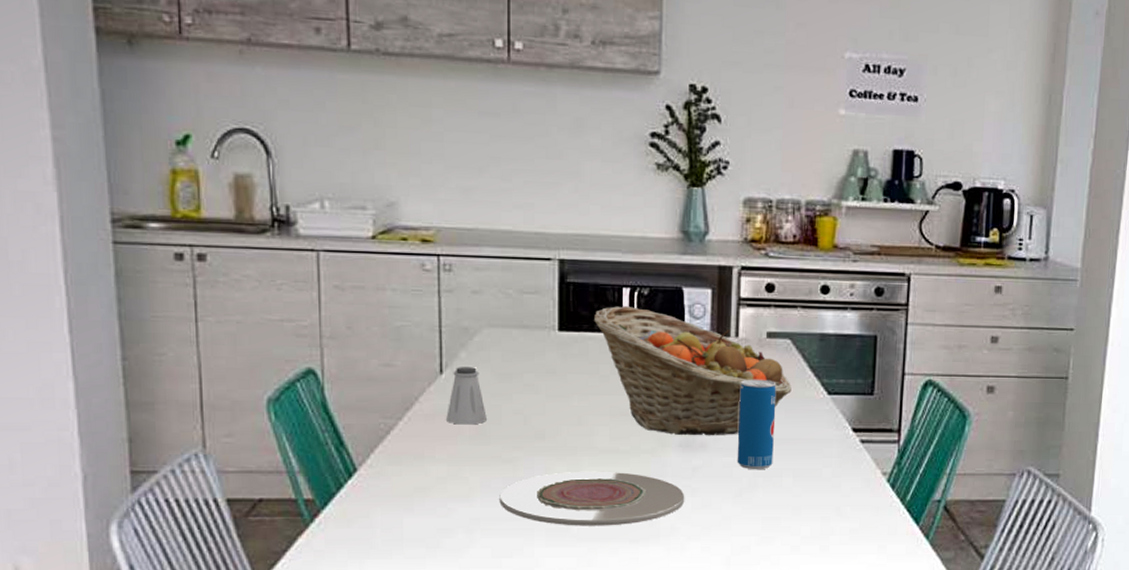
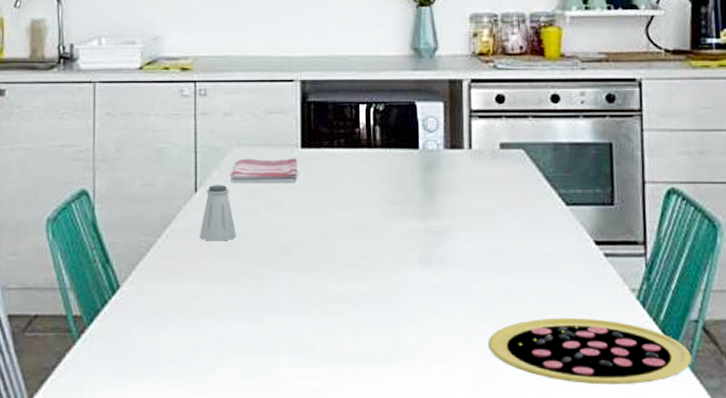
dish towel: none [481,340,555,366] -> present [231,158,298,182]
plate: present [499,471,685,526] -> none [247,287,426,346]
fruit basket: present [594,306,792,436] -> none [334,122,528,251]
beverage can: present [737,379,776,470] -> none [476,191,514,286]
pizza: none [744,498,931,558] -> present [488,317,692,385]

